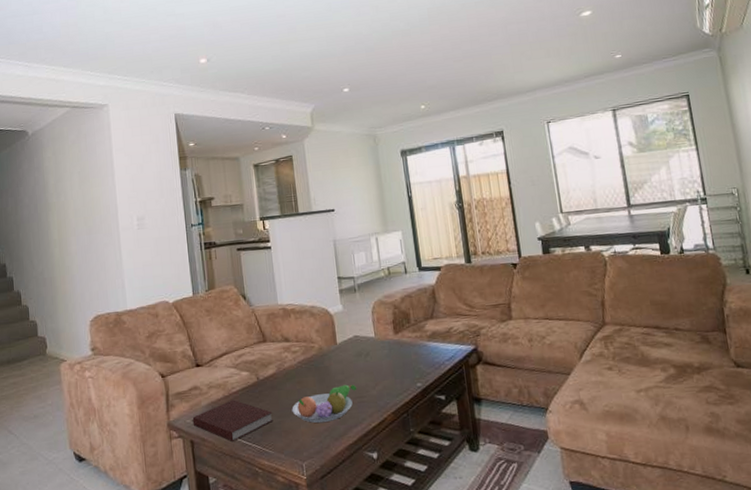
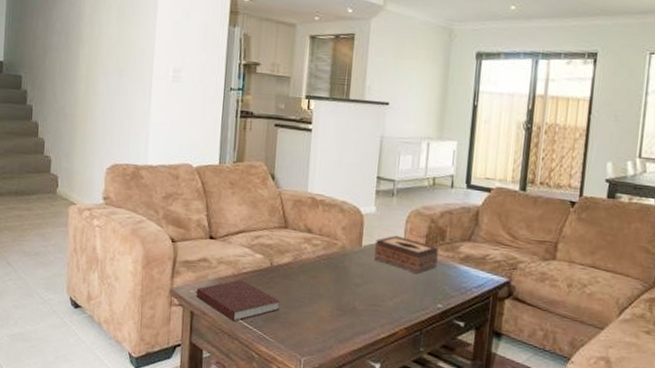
fruit bowl: present [292,384,357,424] -> none [300,289,373,323]
tissue box: none [348,327,409,360] -> present [374,235,439,275]

